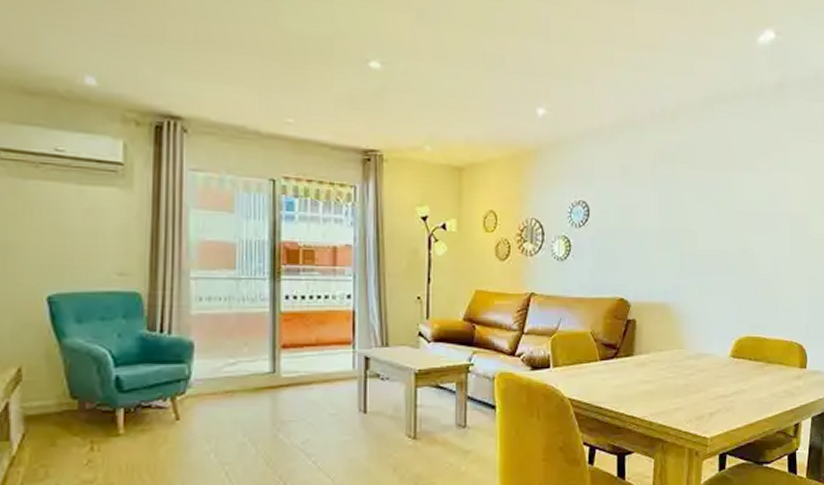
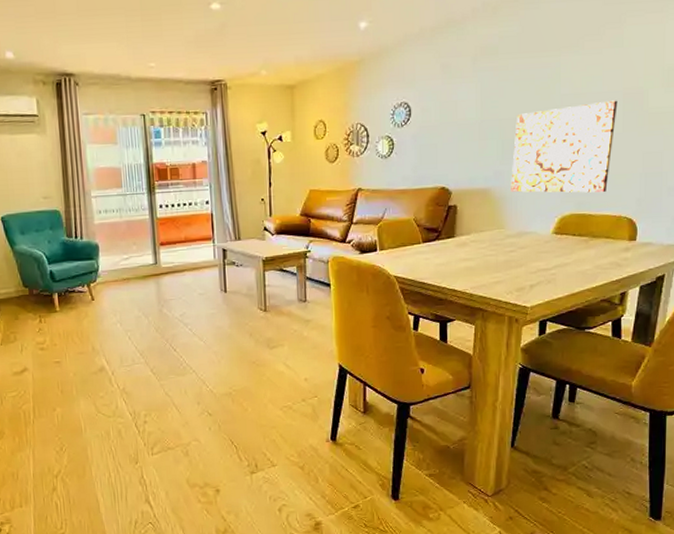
wall art: none [689,222,785,316] -> present [511,100,618,193]

